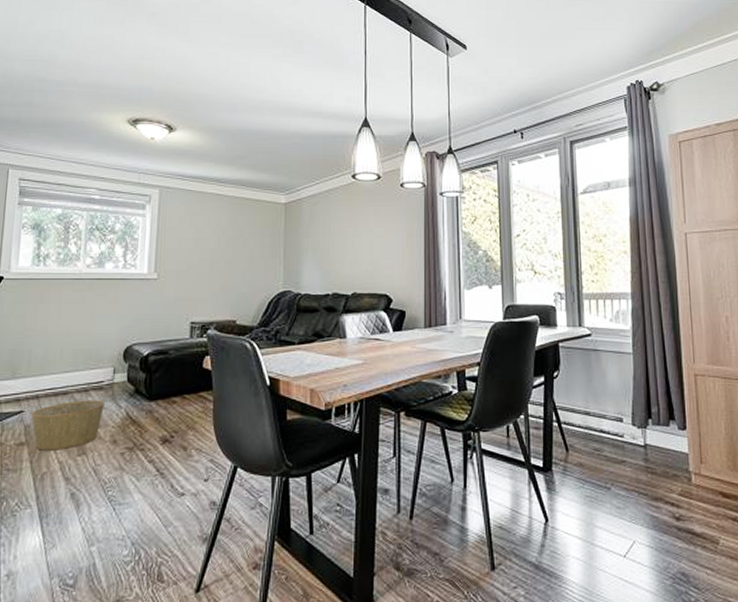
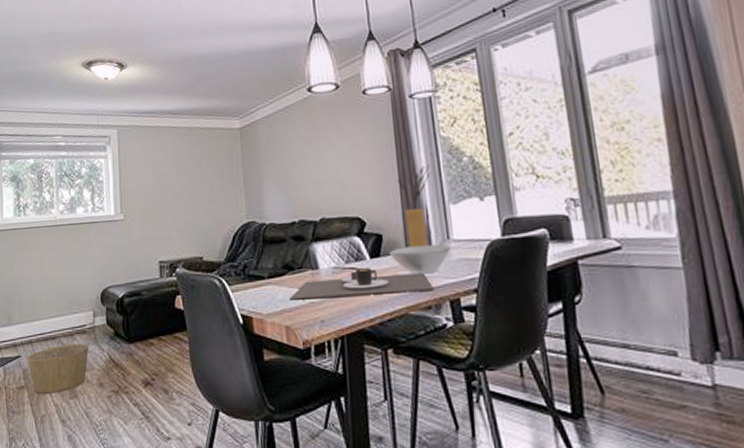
place setting: none [317,340,445,365] -> present [290,268,434,300]
bowl: none [410,323,462,348] -> present [389,244,451,275]
vase: none [423,253,451,324] -> present [397,165,430,248]

